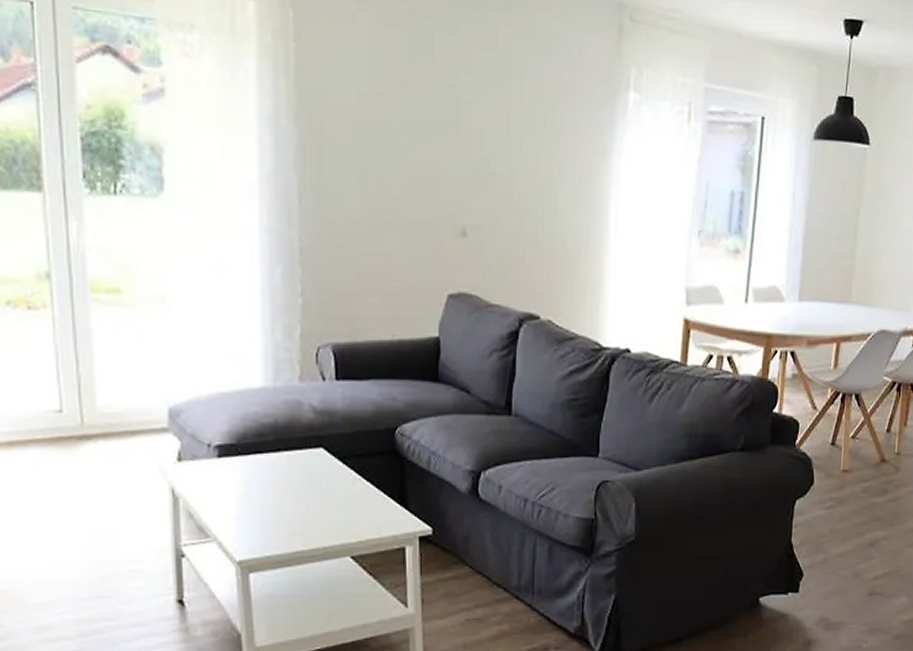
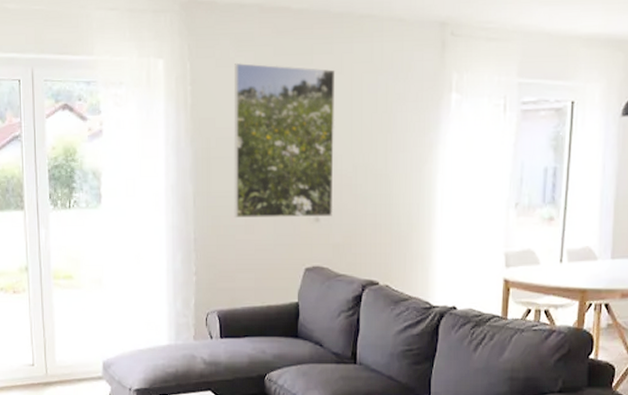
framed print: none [354,19,489,231] -> present [234,62,335,218]

